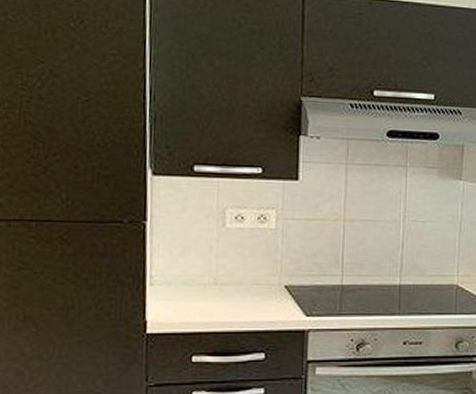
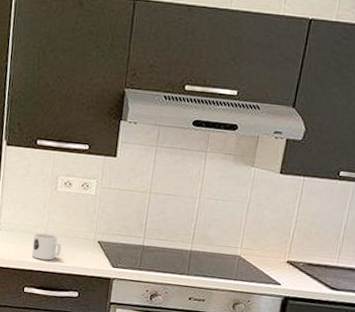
mug: none [198,284,238,317] -> present [32,233,62,261]

